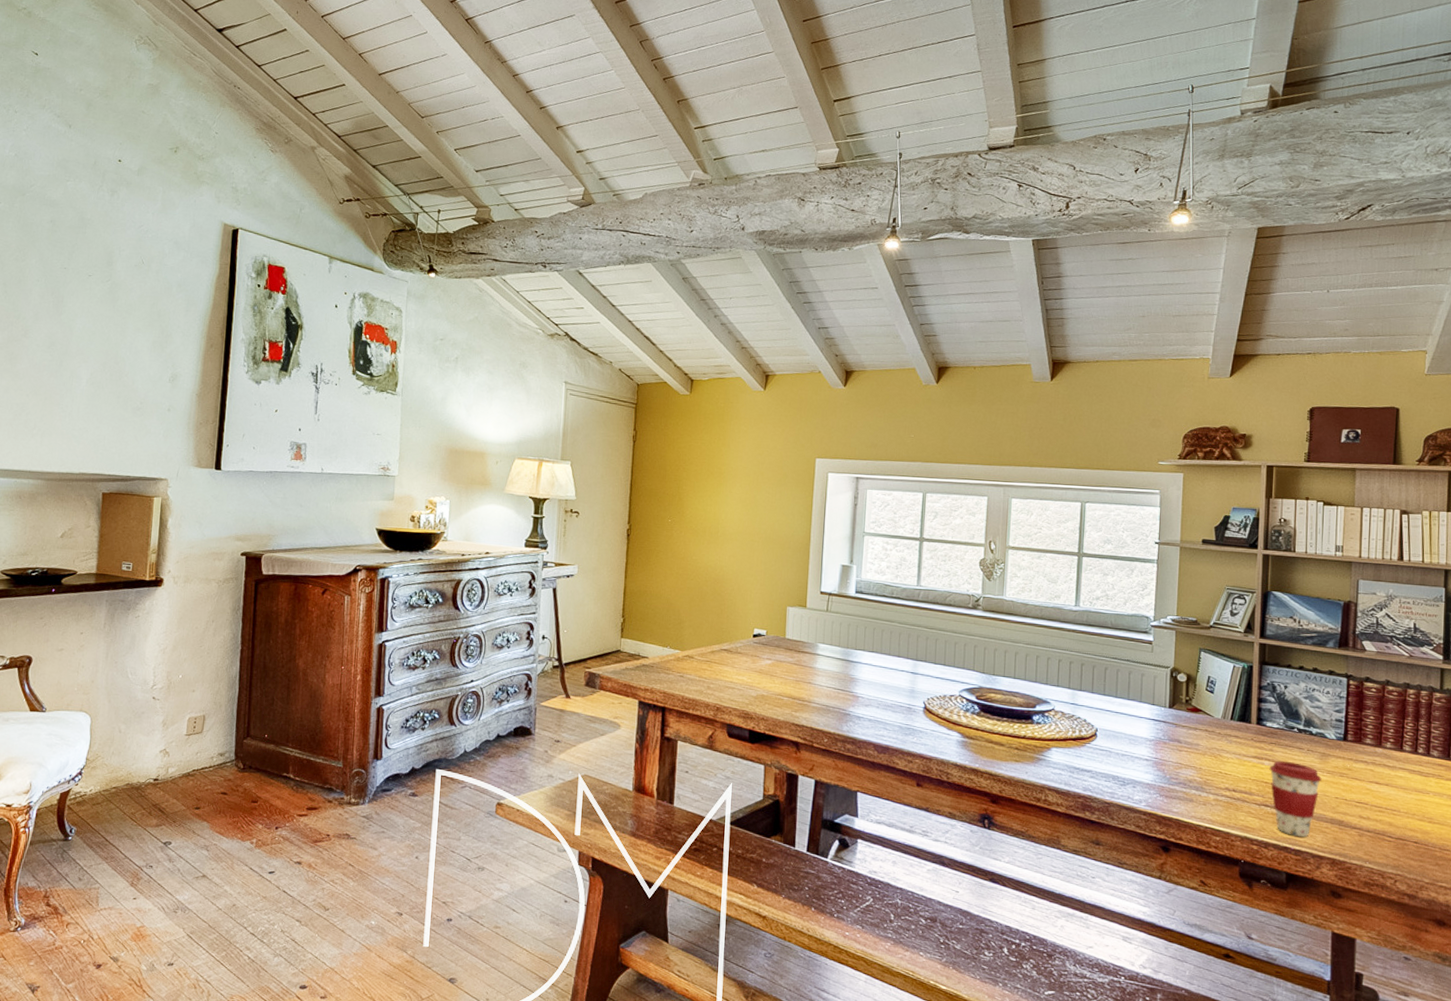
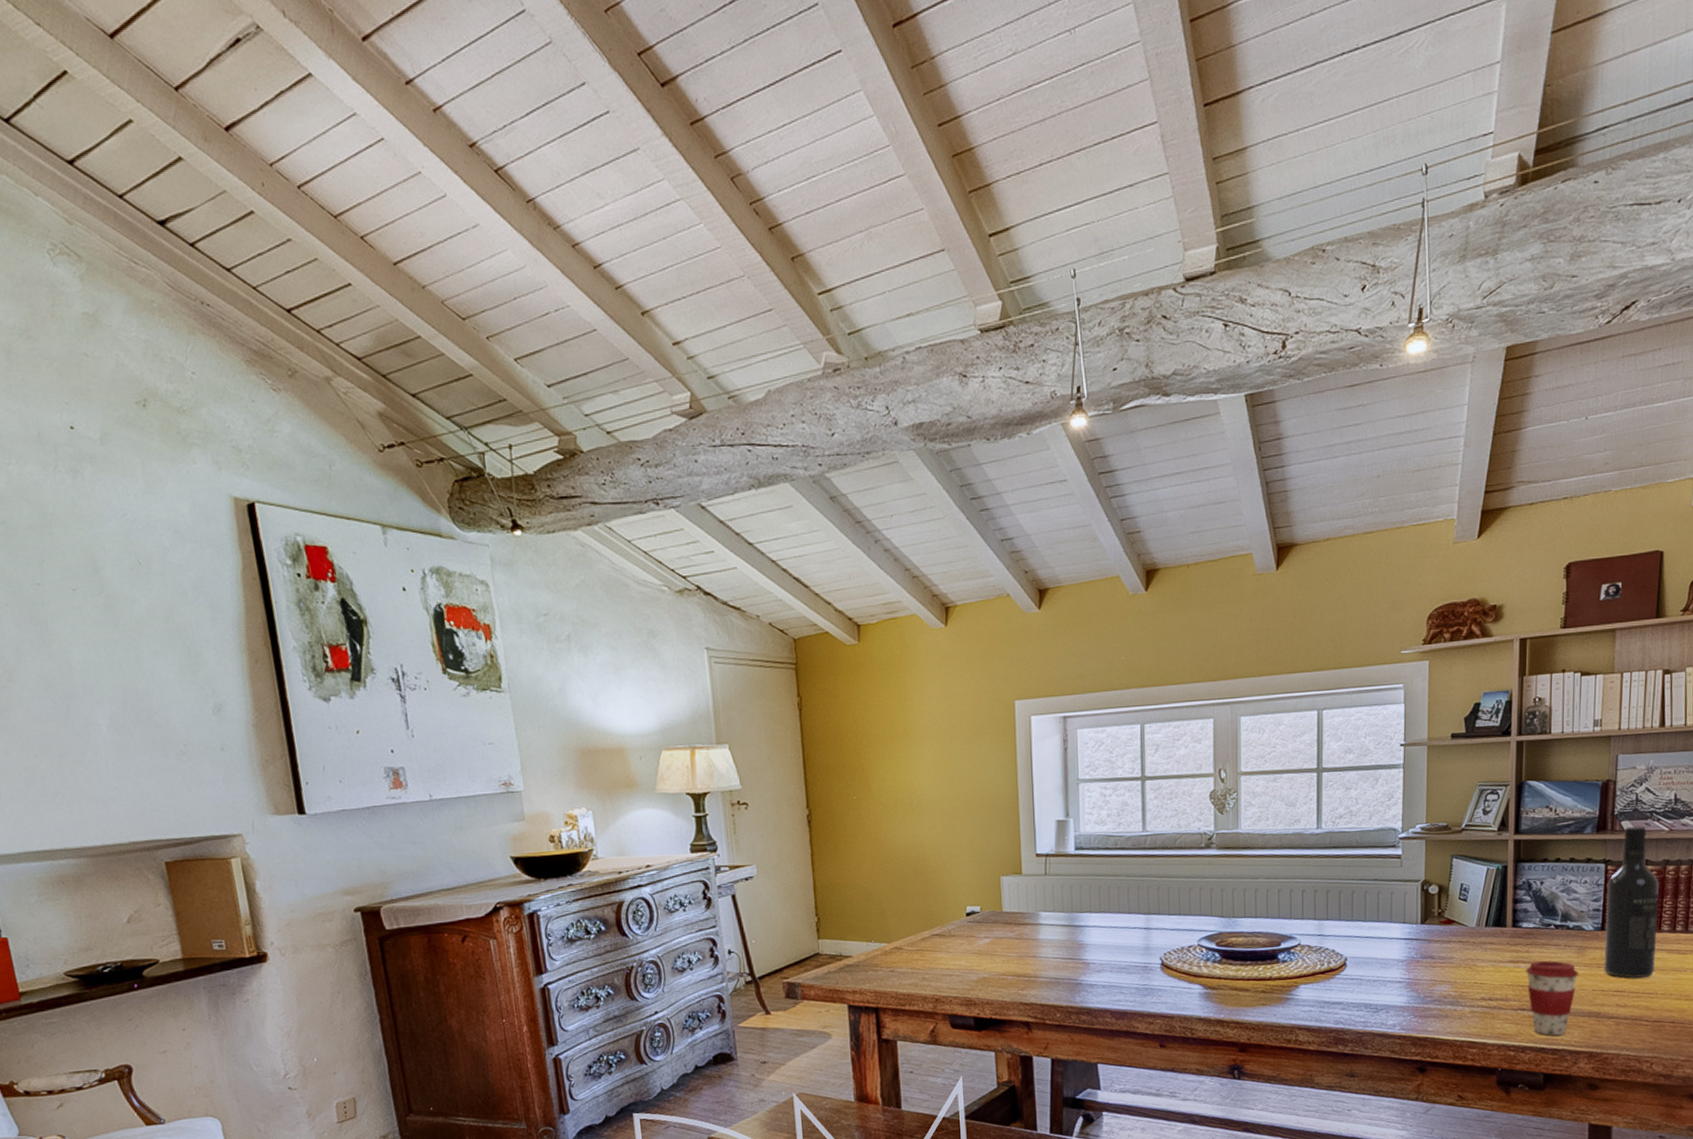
wine bottle: none [1346,647,1400,794] -> present [1604,826,1659,978]

